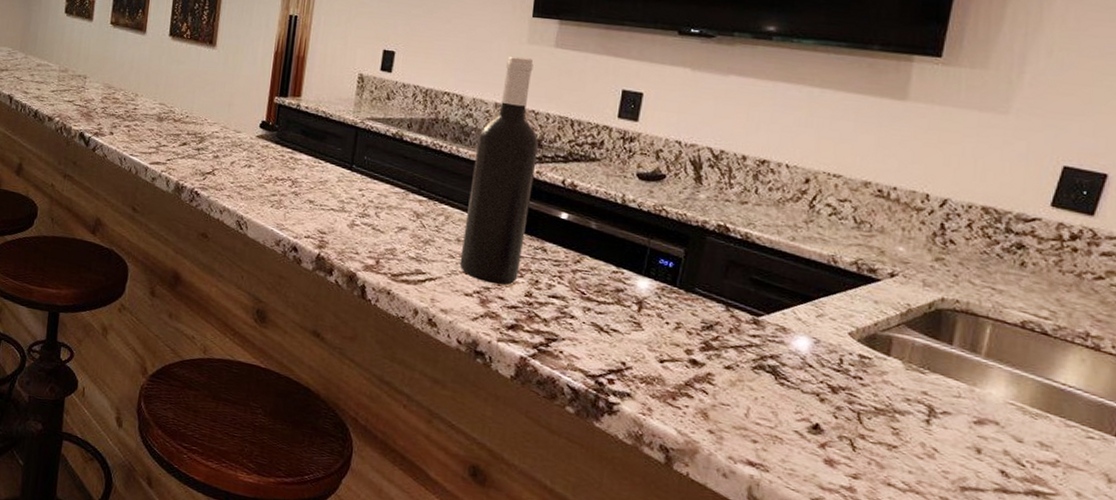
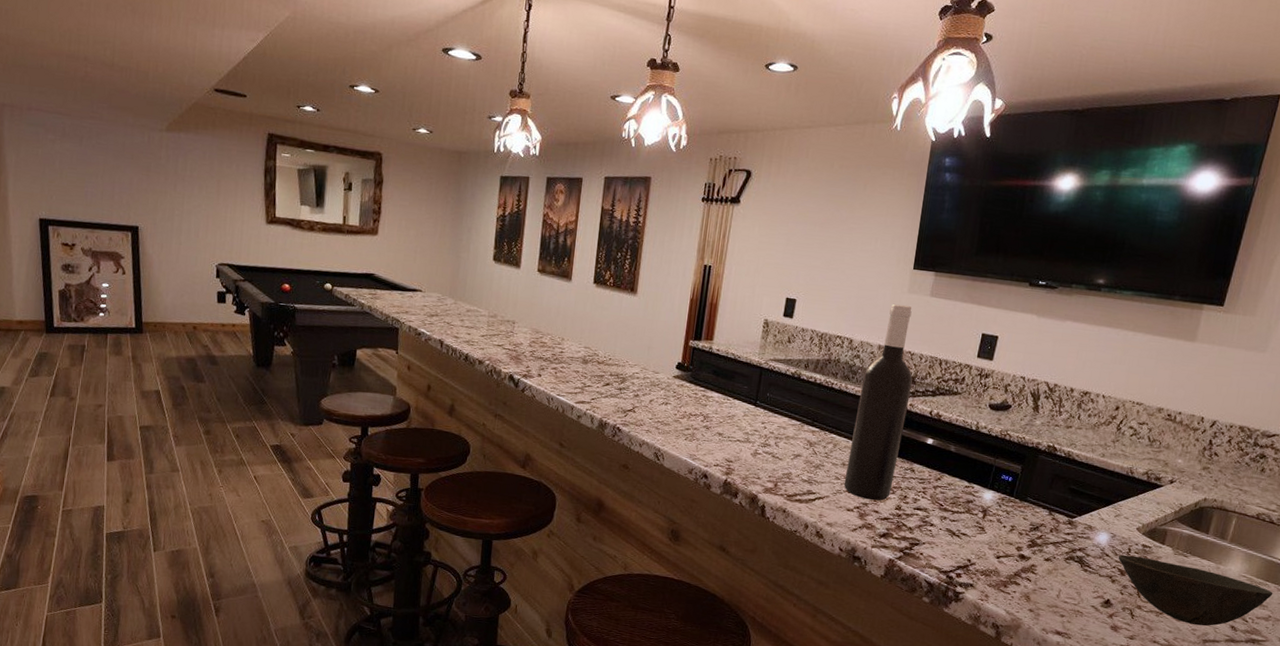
bowl: none [825,366,1059,469] -> present [1118,554,1274,626]

